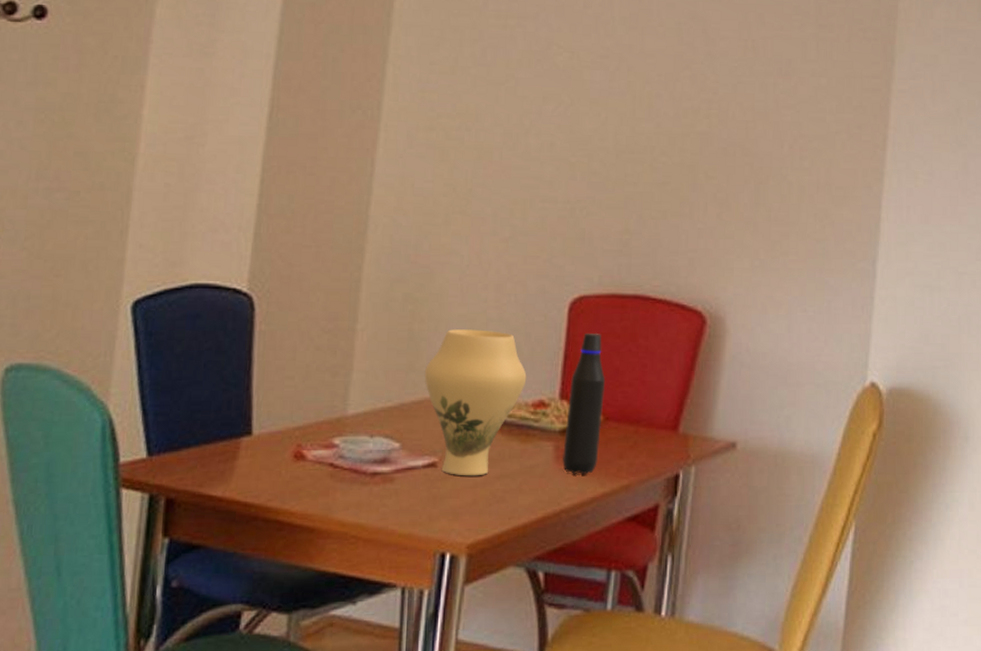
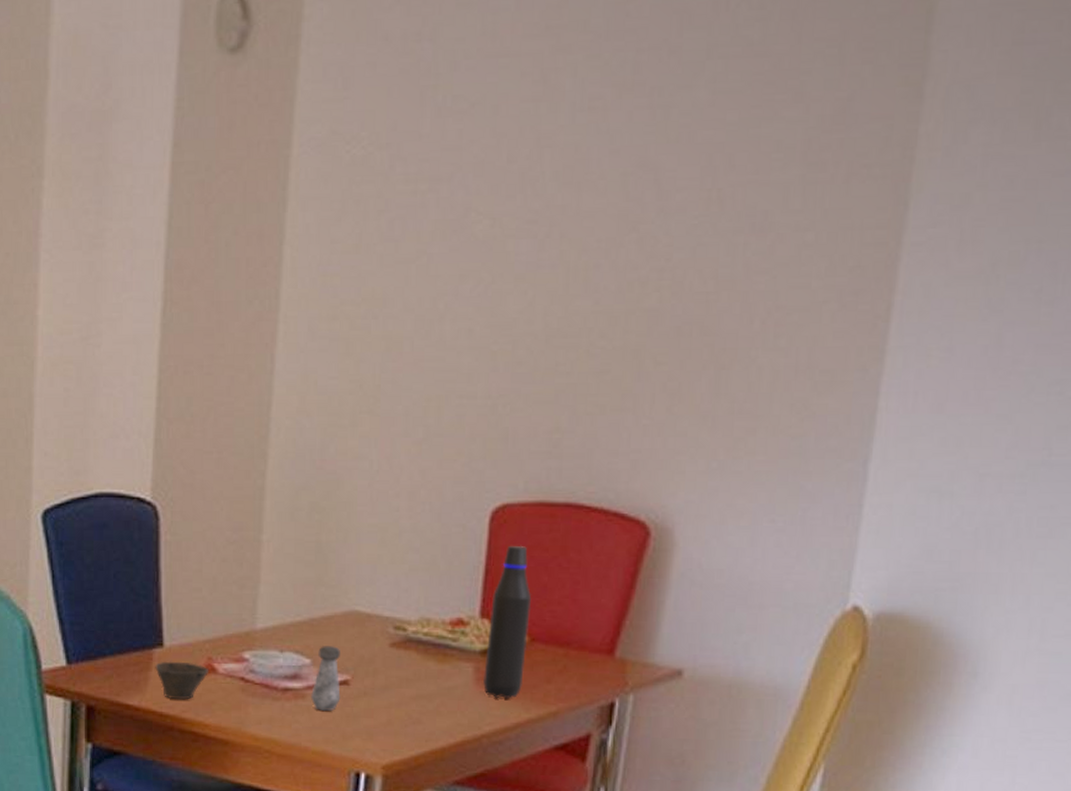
cup: none [242,449,298,489] -> present [155,661,209,700]
salt shaker: none [398,430,429,494] -> present [310,646,341,712]
vase: present [424,329,527,476] -> none [333,541,444,696]

